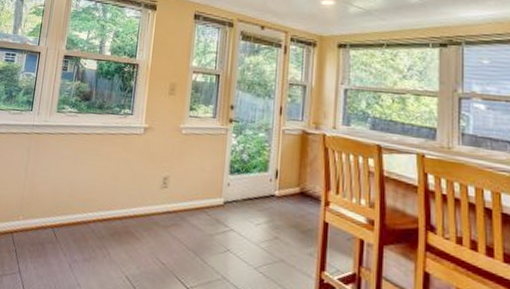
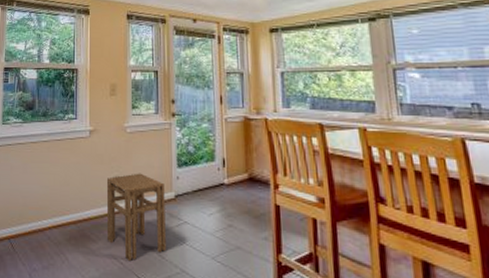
stool: none [151,175,215,262] -> present [106,173,166,261]

